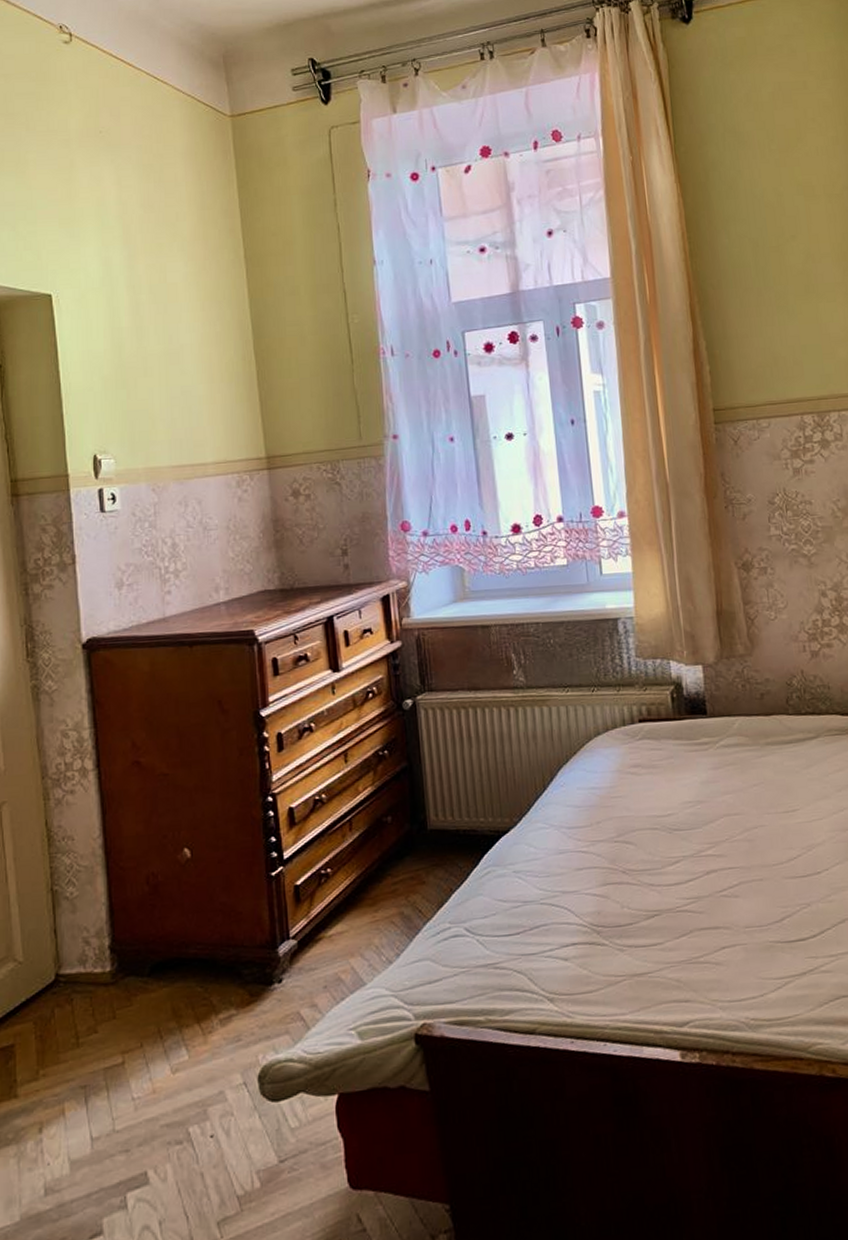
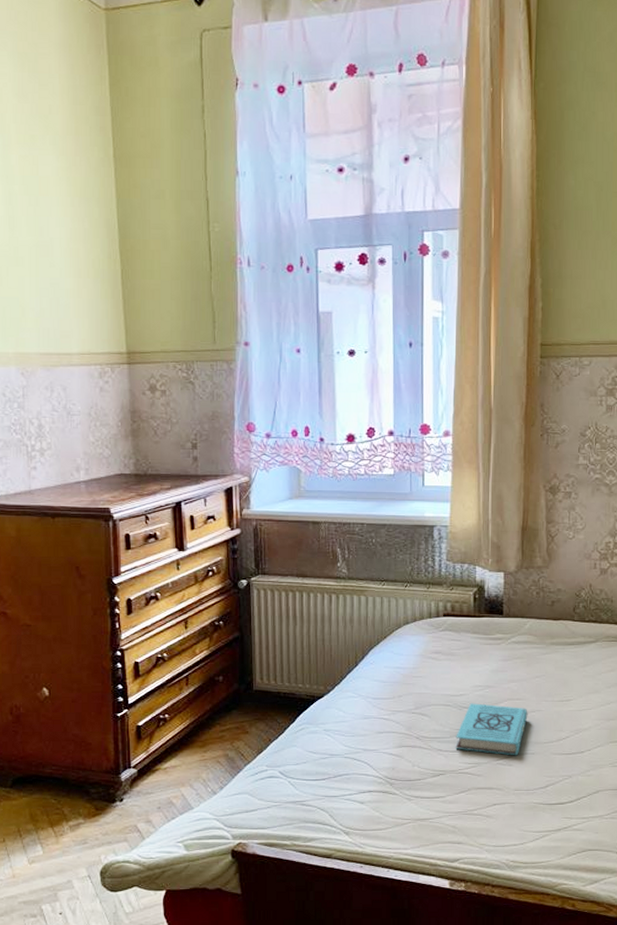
book: none [668,823,750,885] -> present [455,703,528,756]

